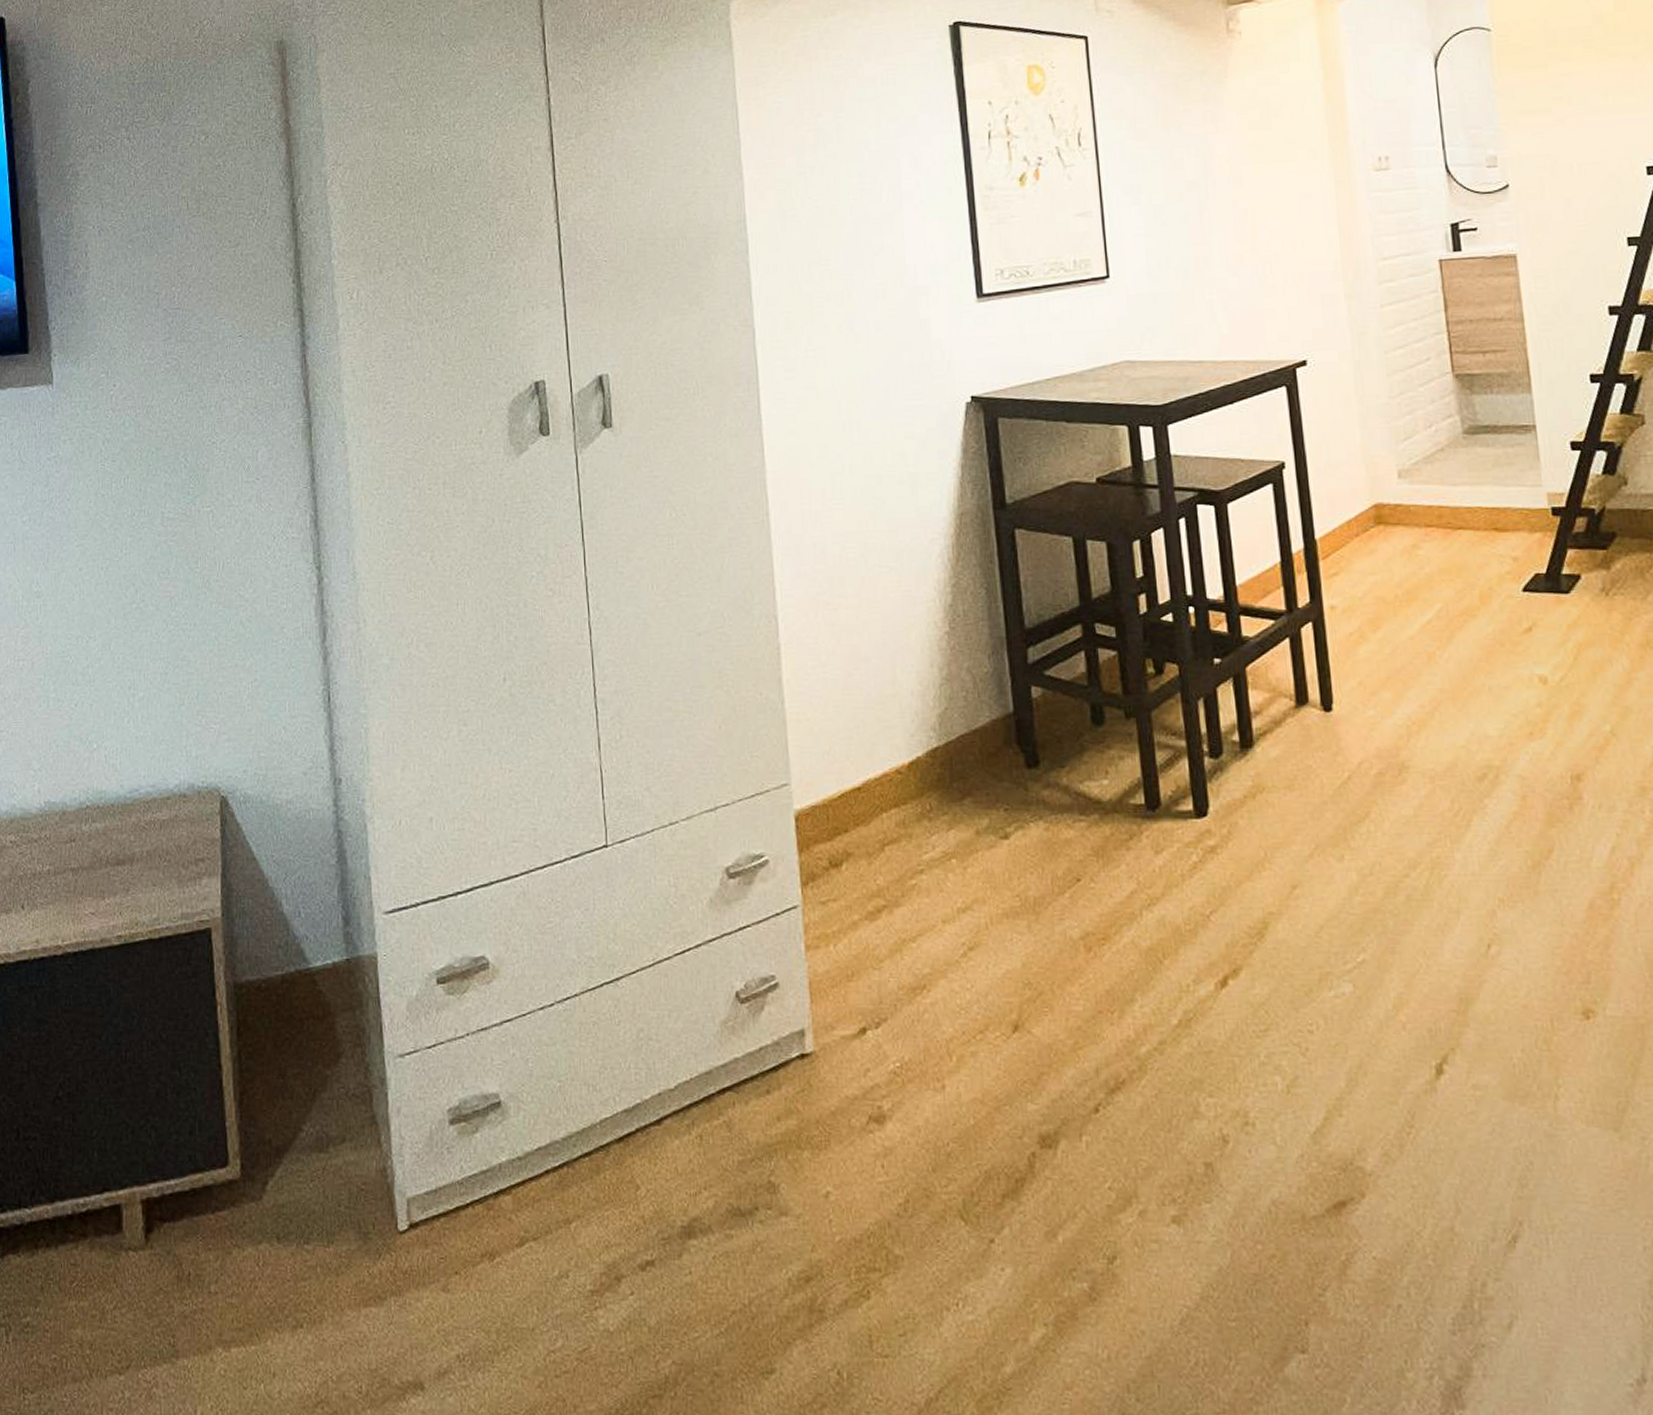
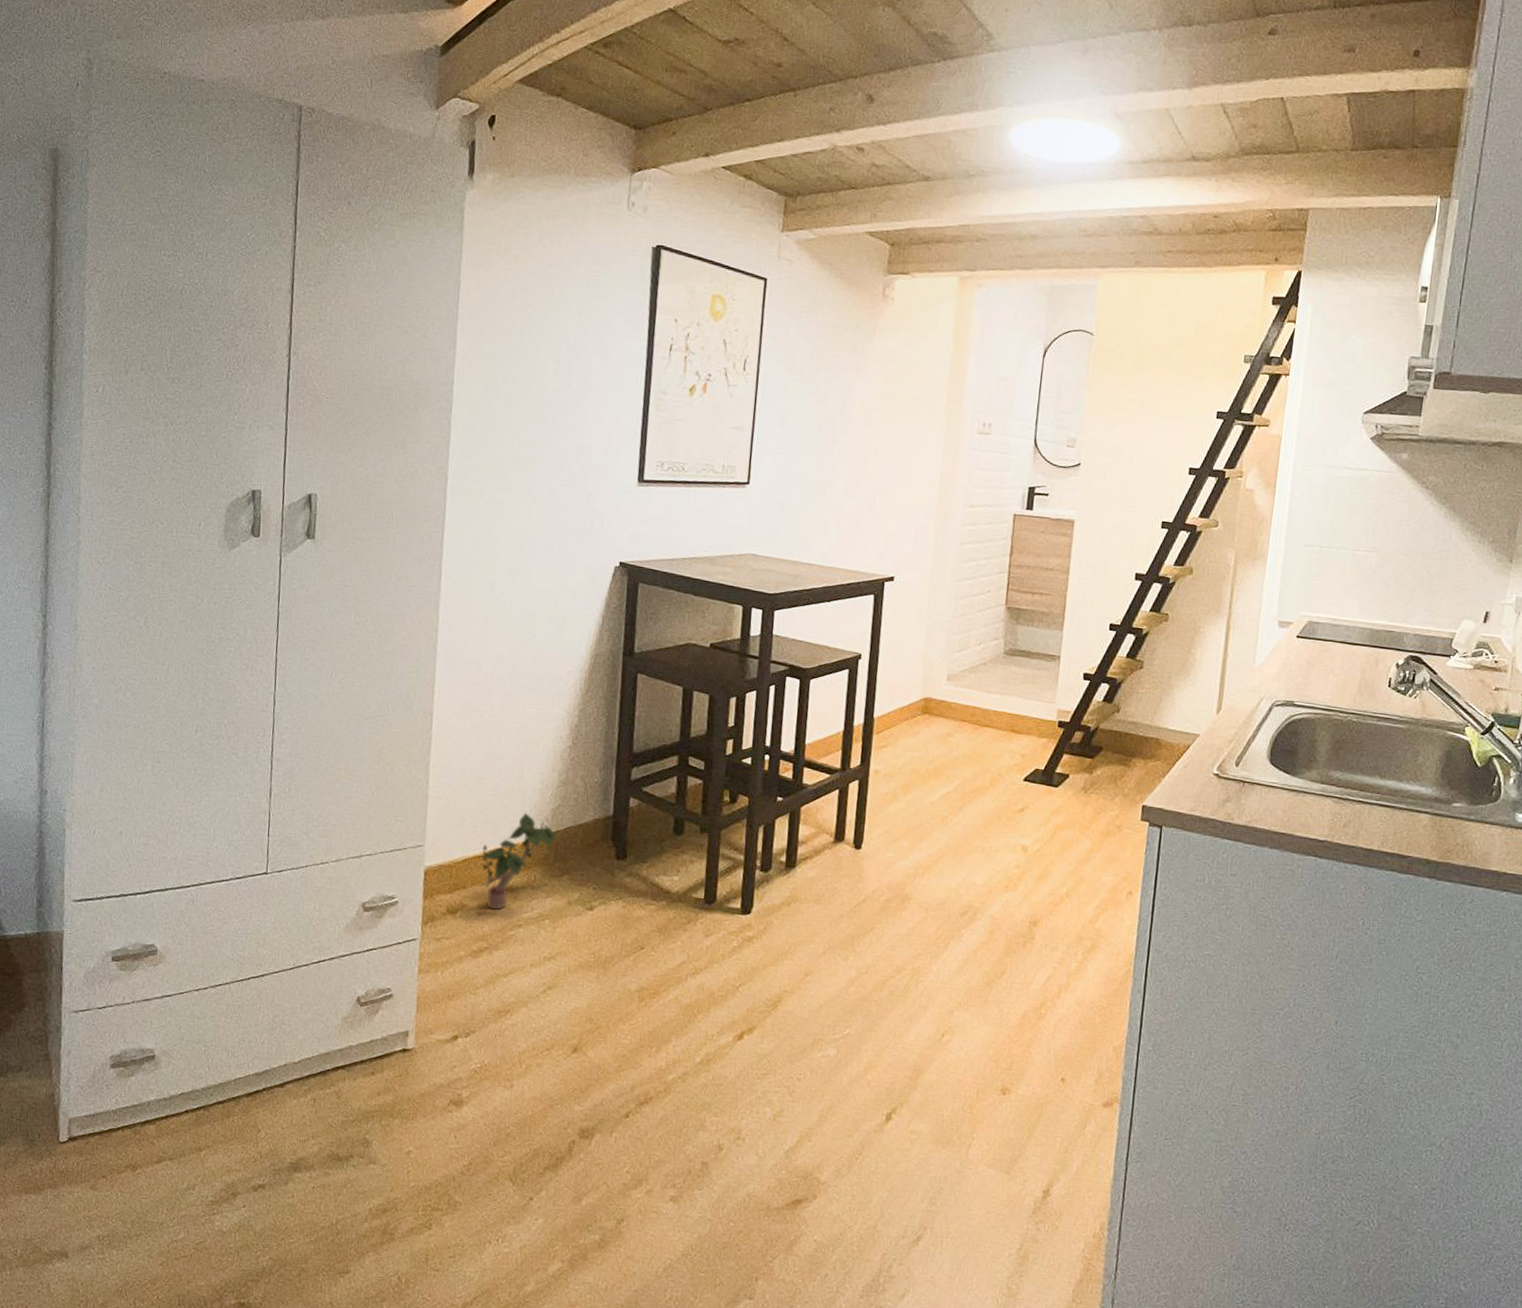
potted plant: none [860,724,954,854] -> present [481,812,560,910]

